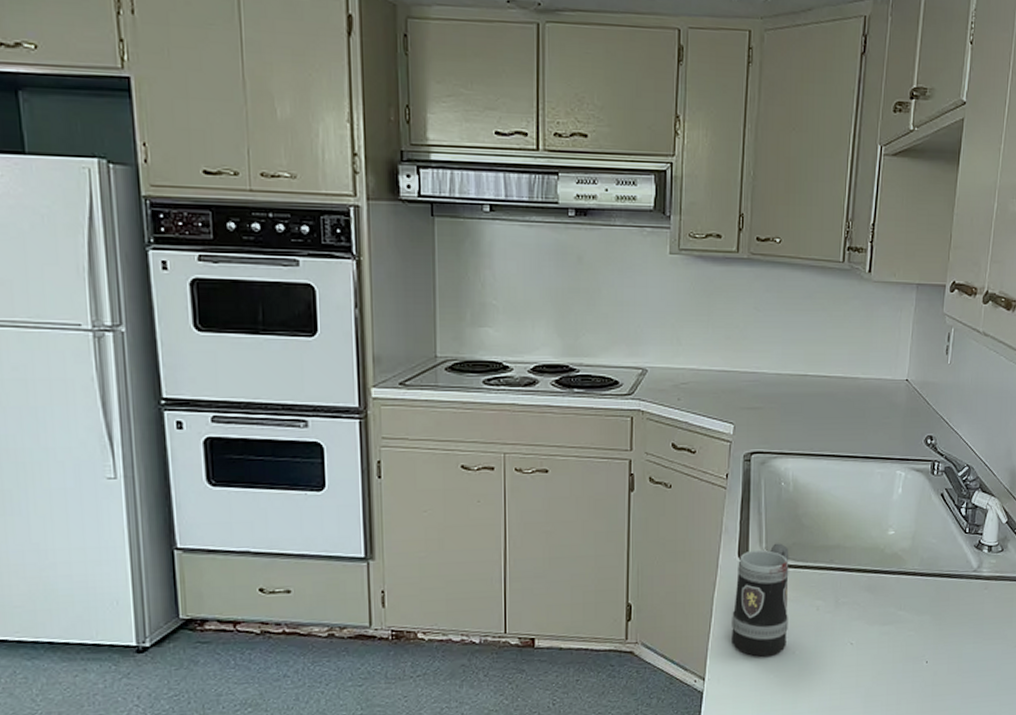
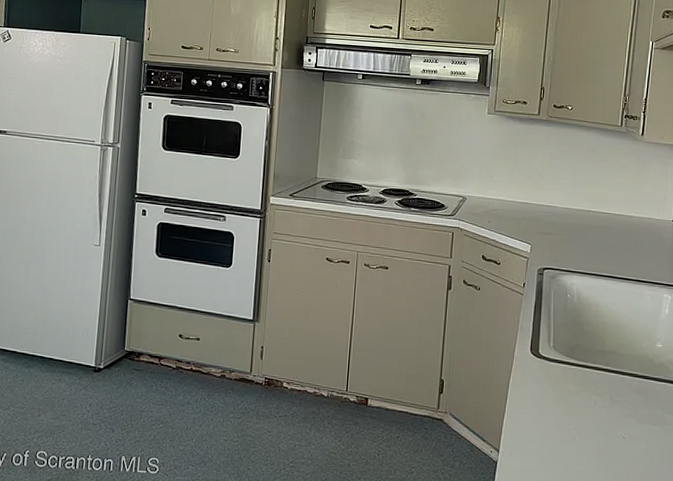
mug: present [732,543,789,657] -> none [522,343,572,439]

